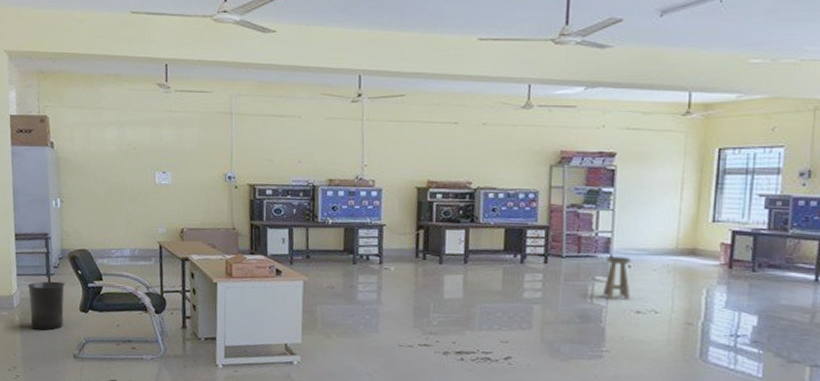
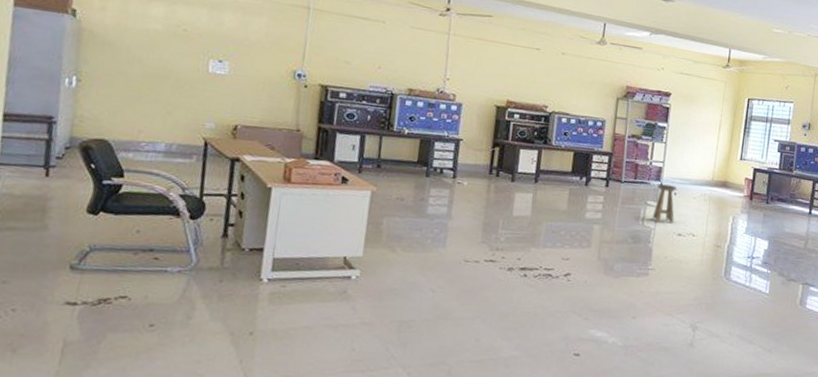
waste bin: present [27,281,65,331] -> none [11,174,70,235]

